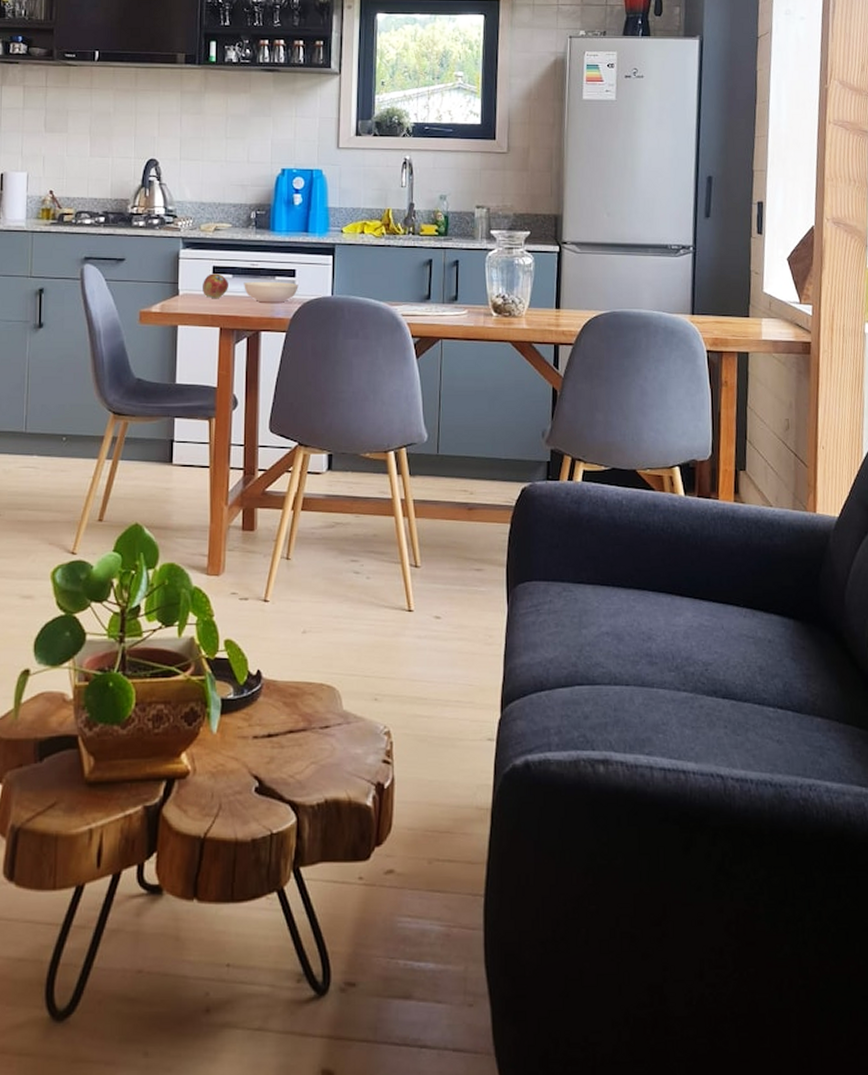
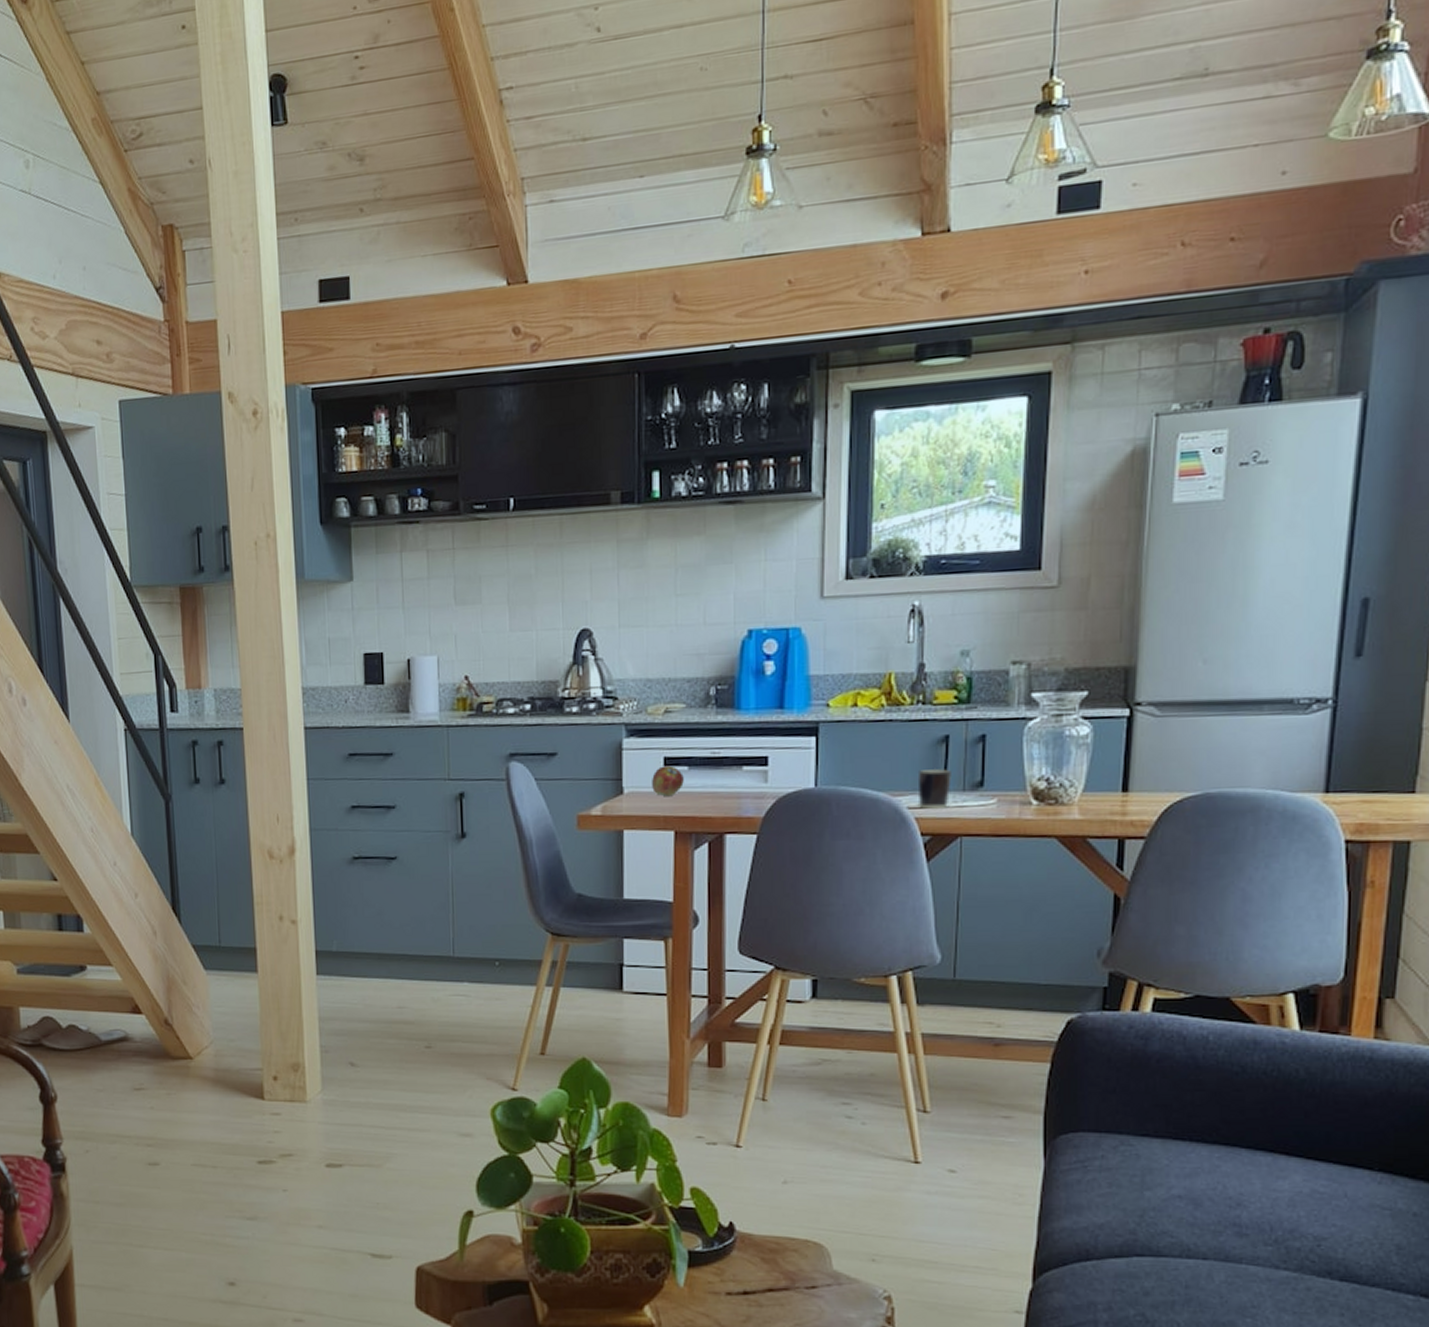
bowl: present [244,281,299,304] -> none [703,772,772,801]
mug: none [409,286,434,317] -> present [917,769,951,810]

